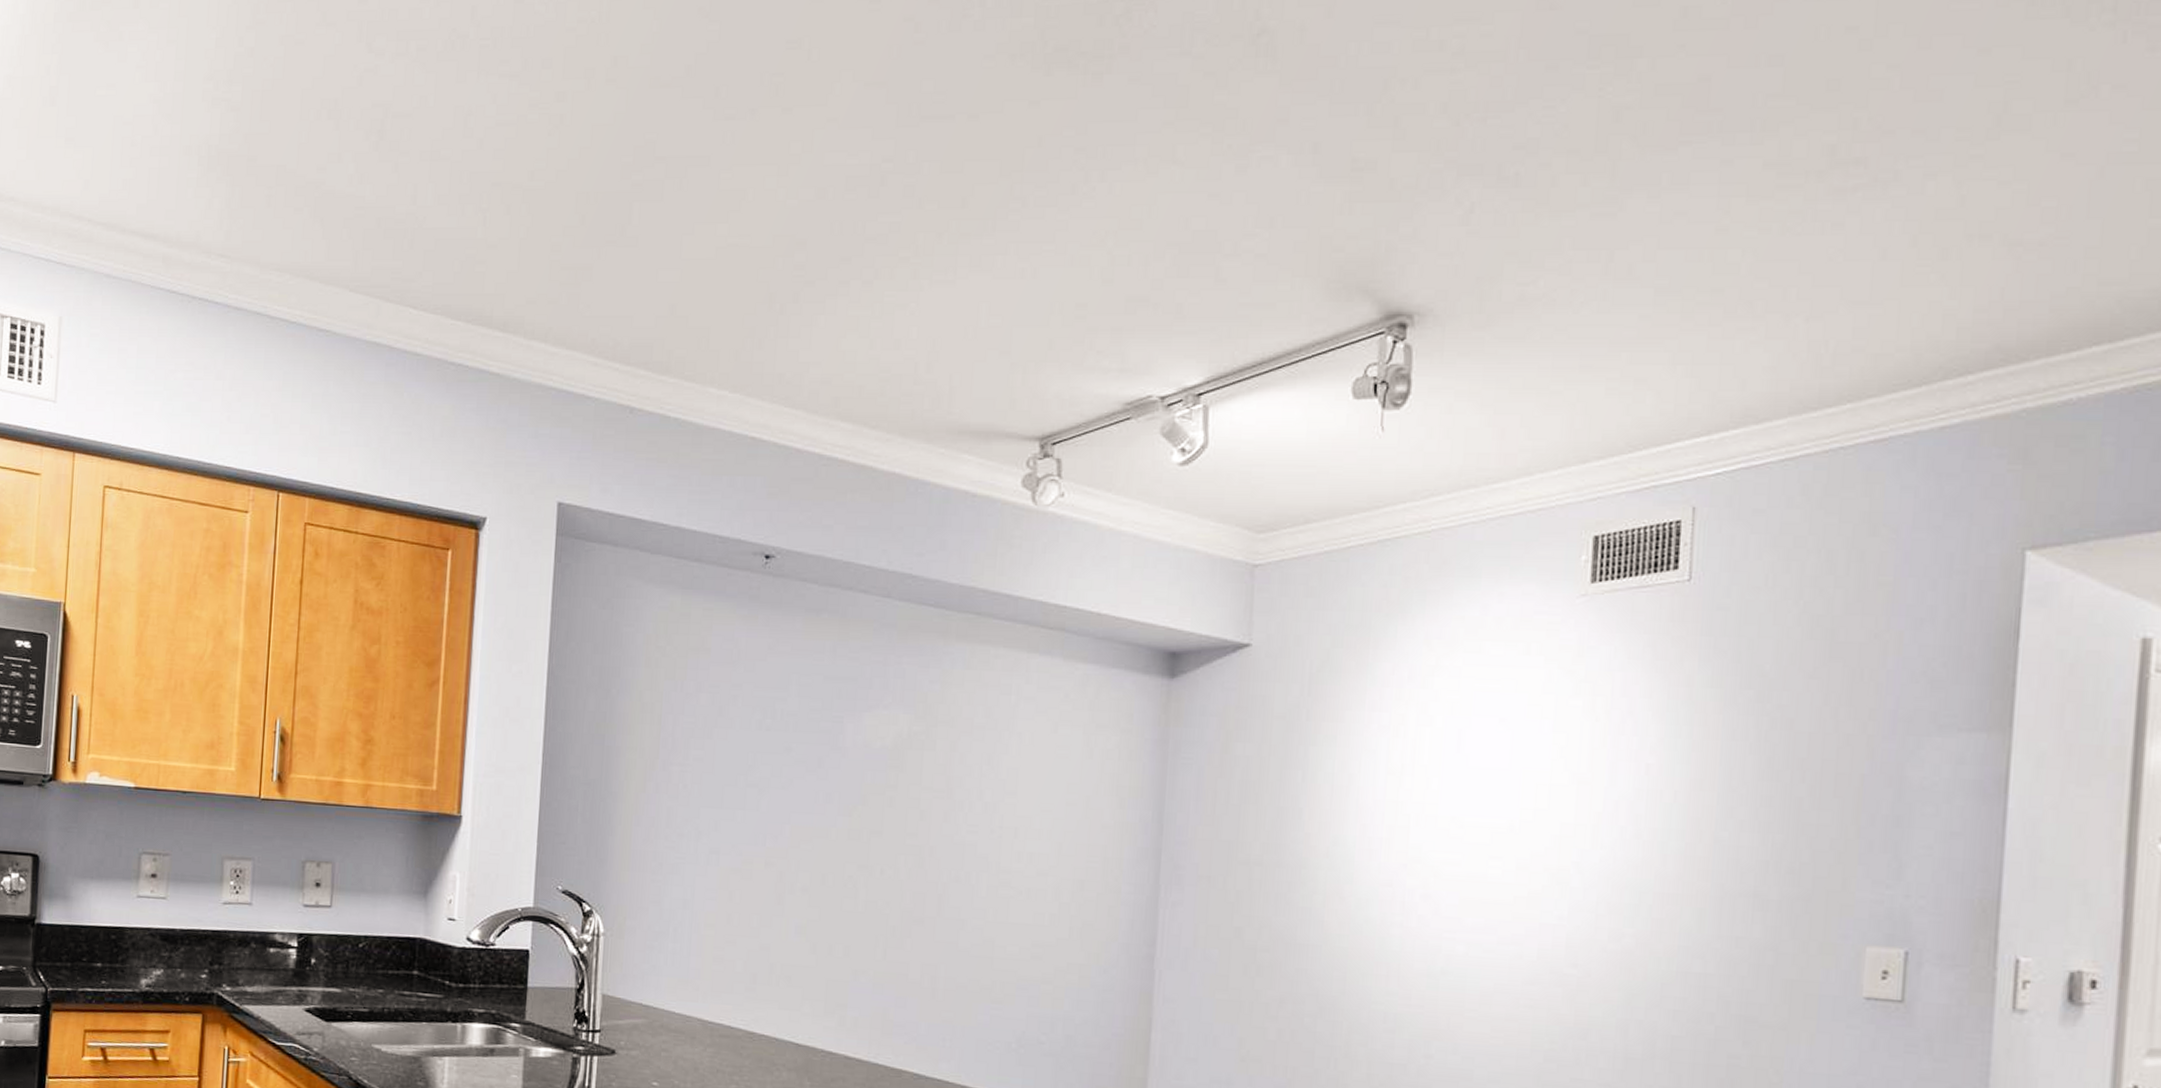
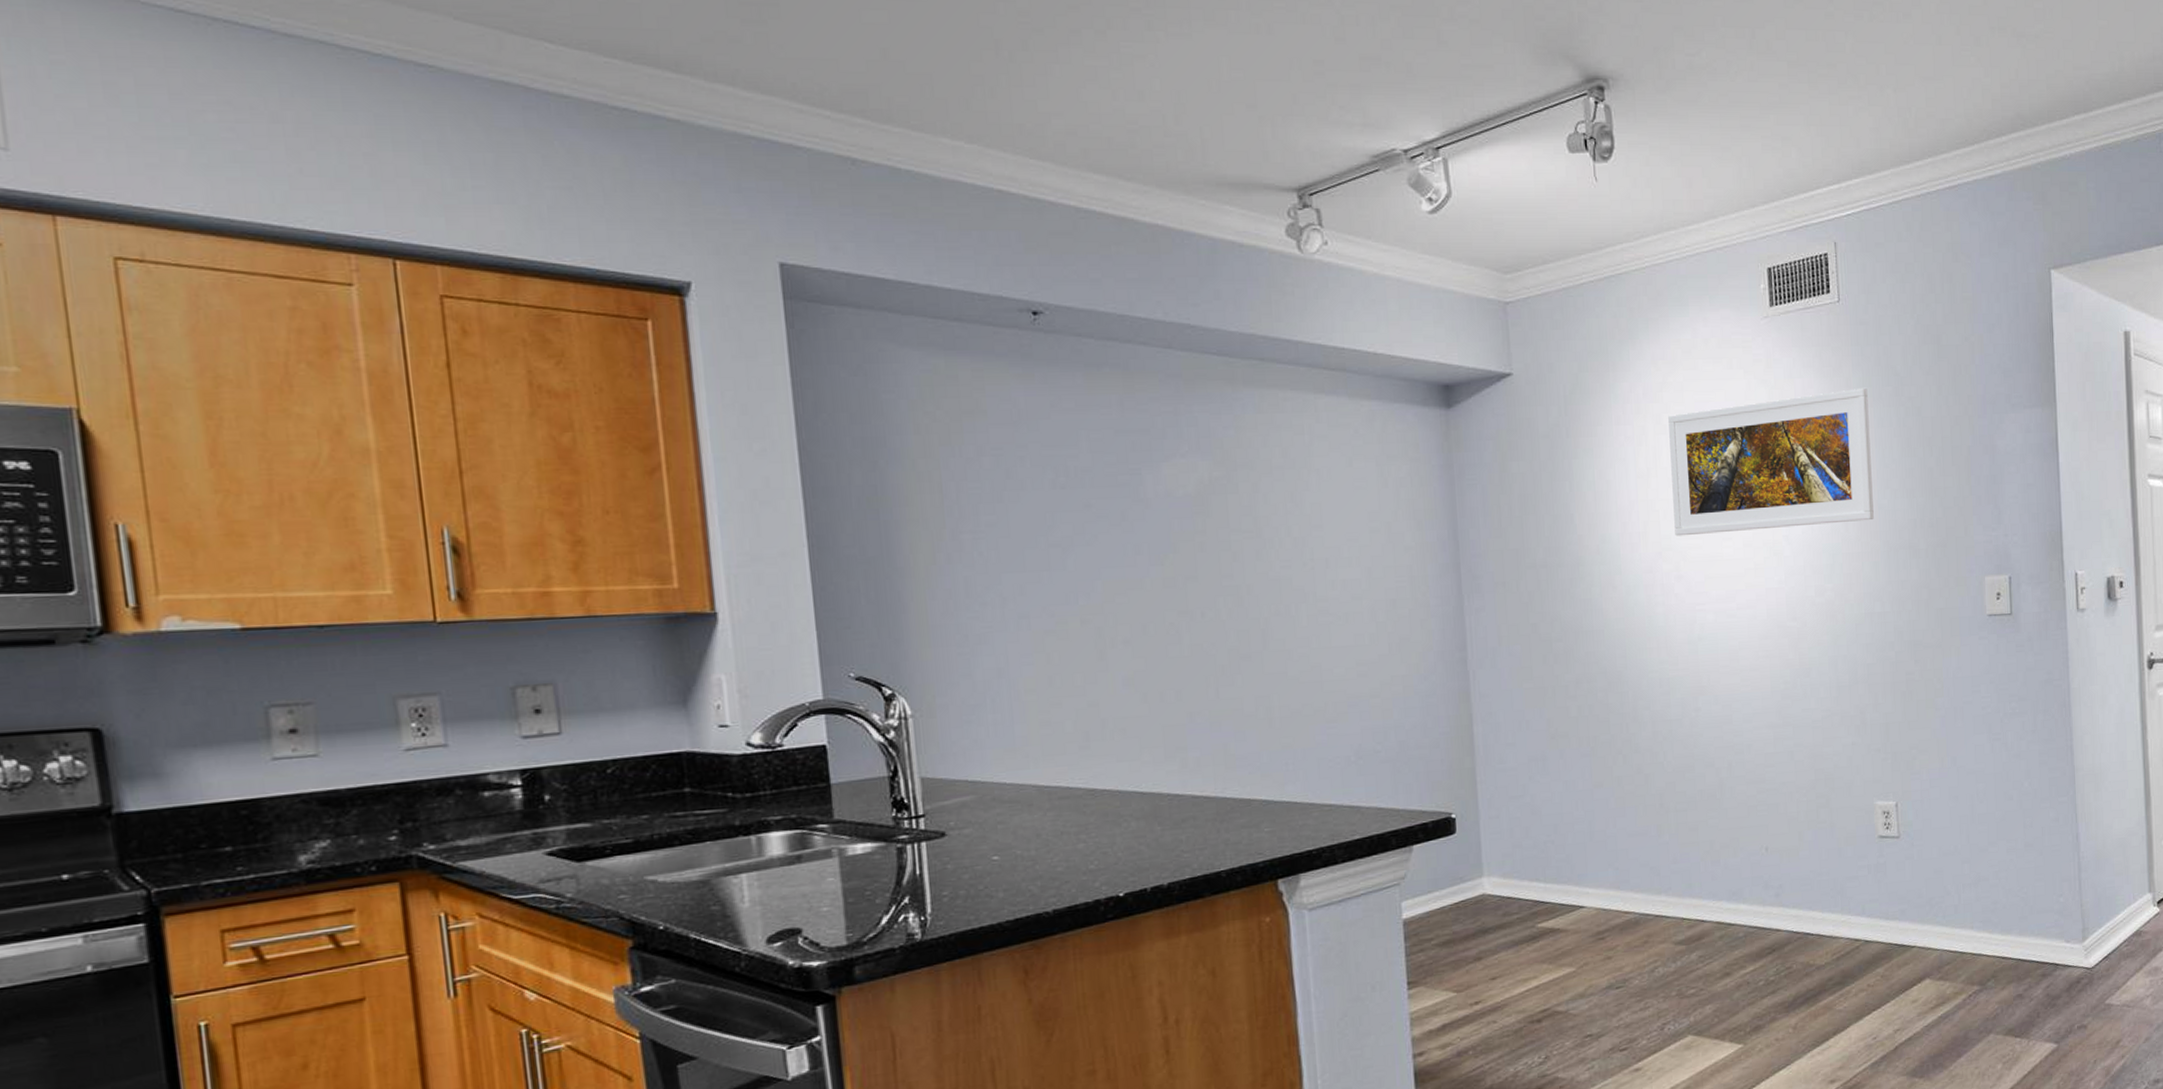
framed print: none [1427,688,1717,856] -> present [1668,387,1874,536]

